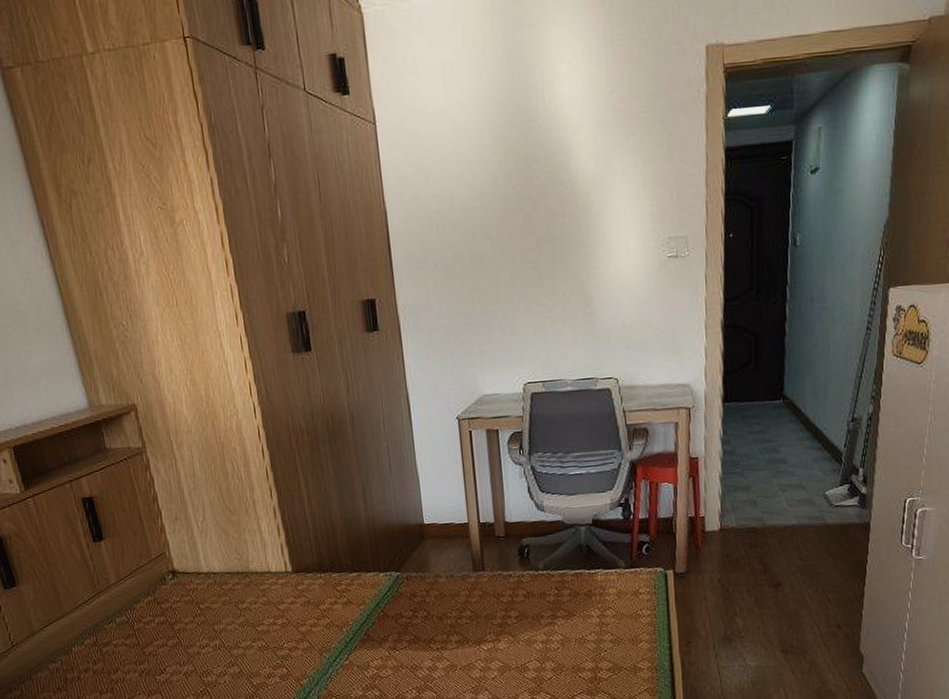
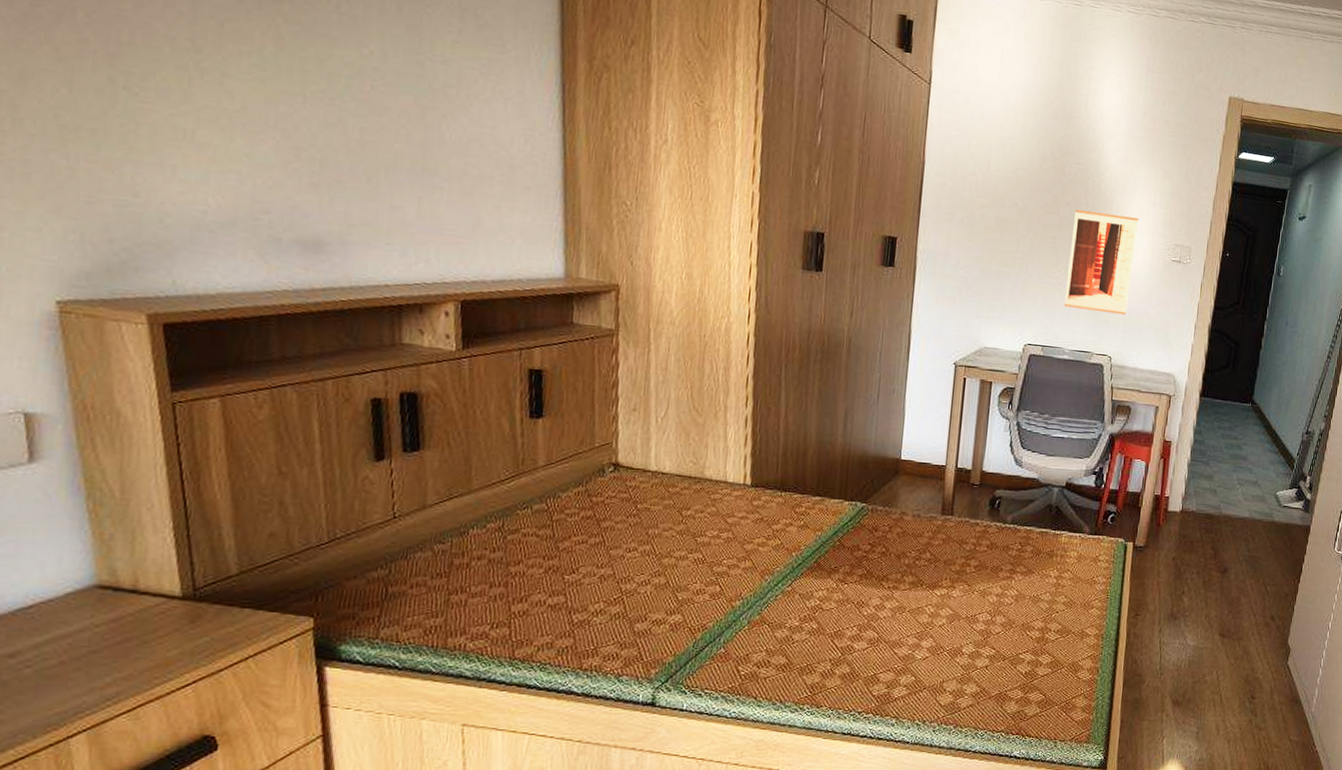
wall art: none [552,217,627,335] -> present [1063,209,1138,315]

